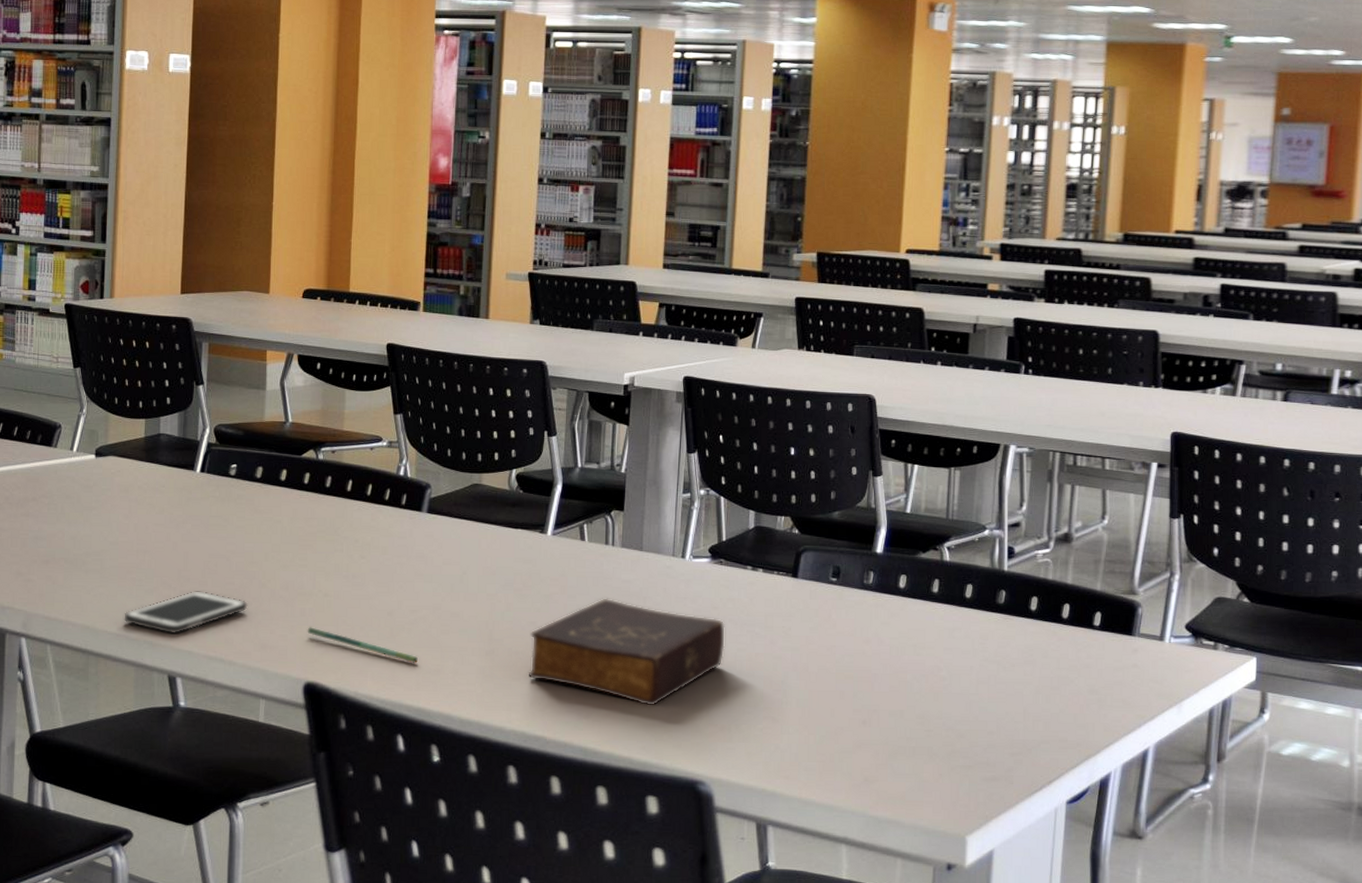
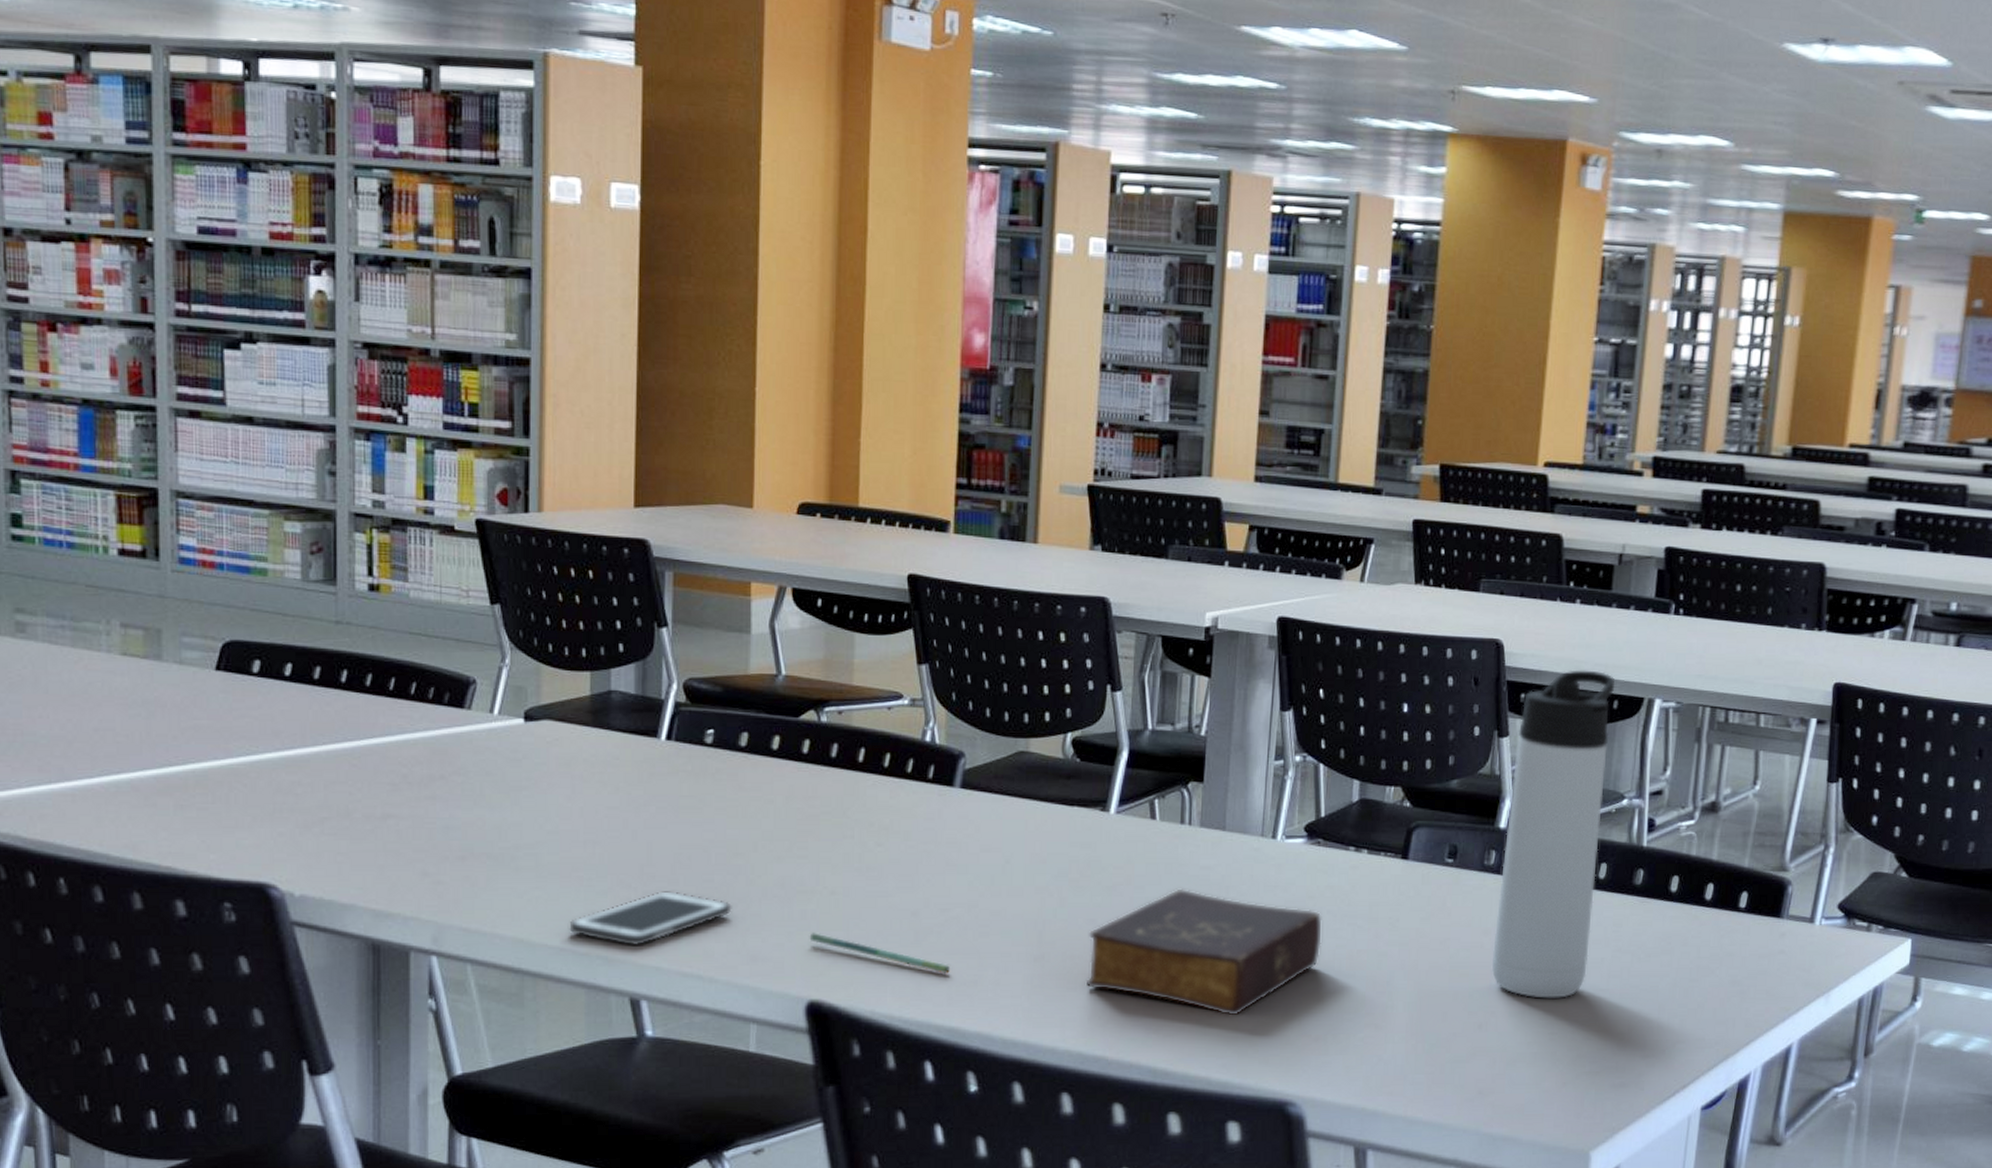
thermos bottle: none [872,420,973,700] -> present [1491,670,1614,999]

